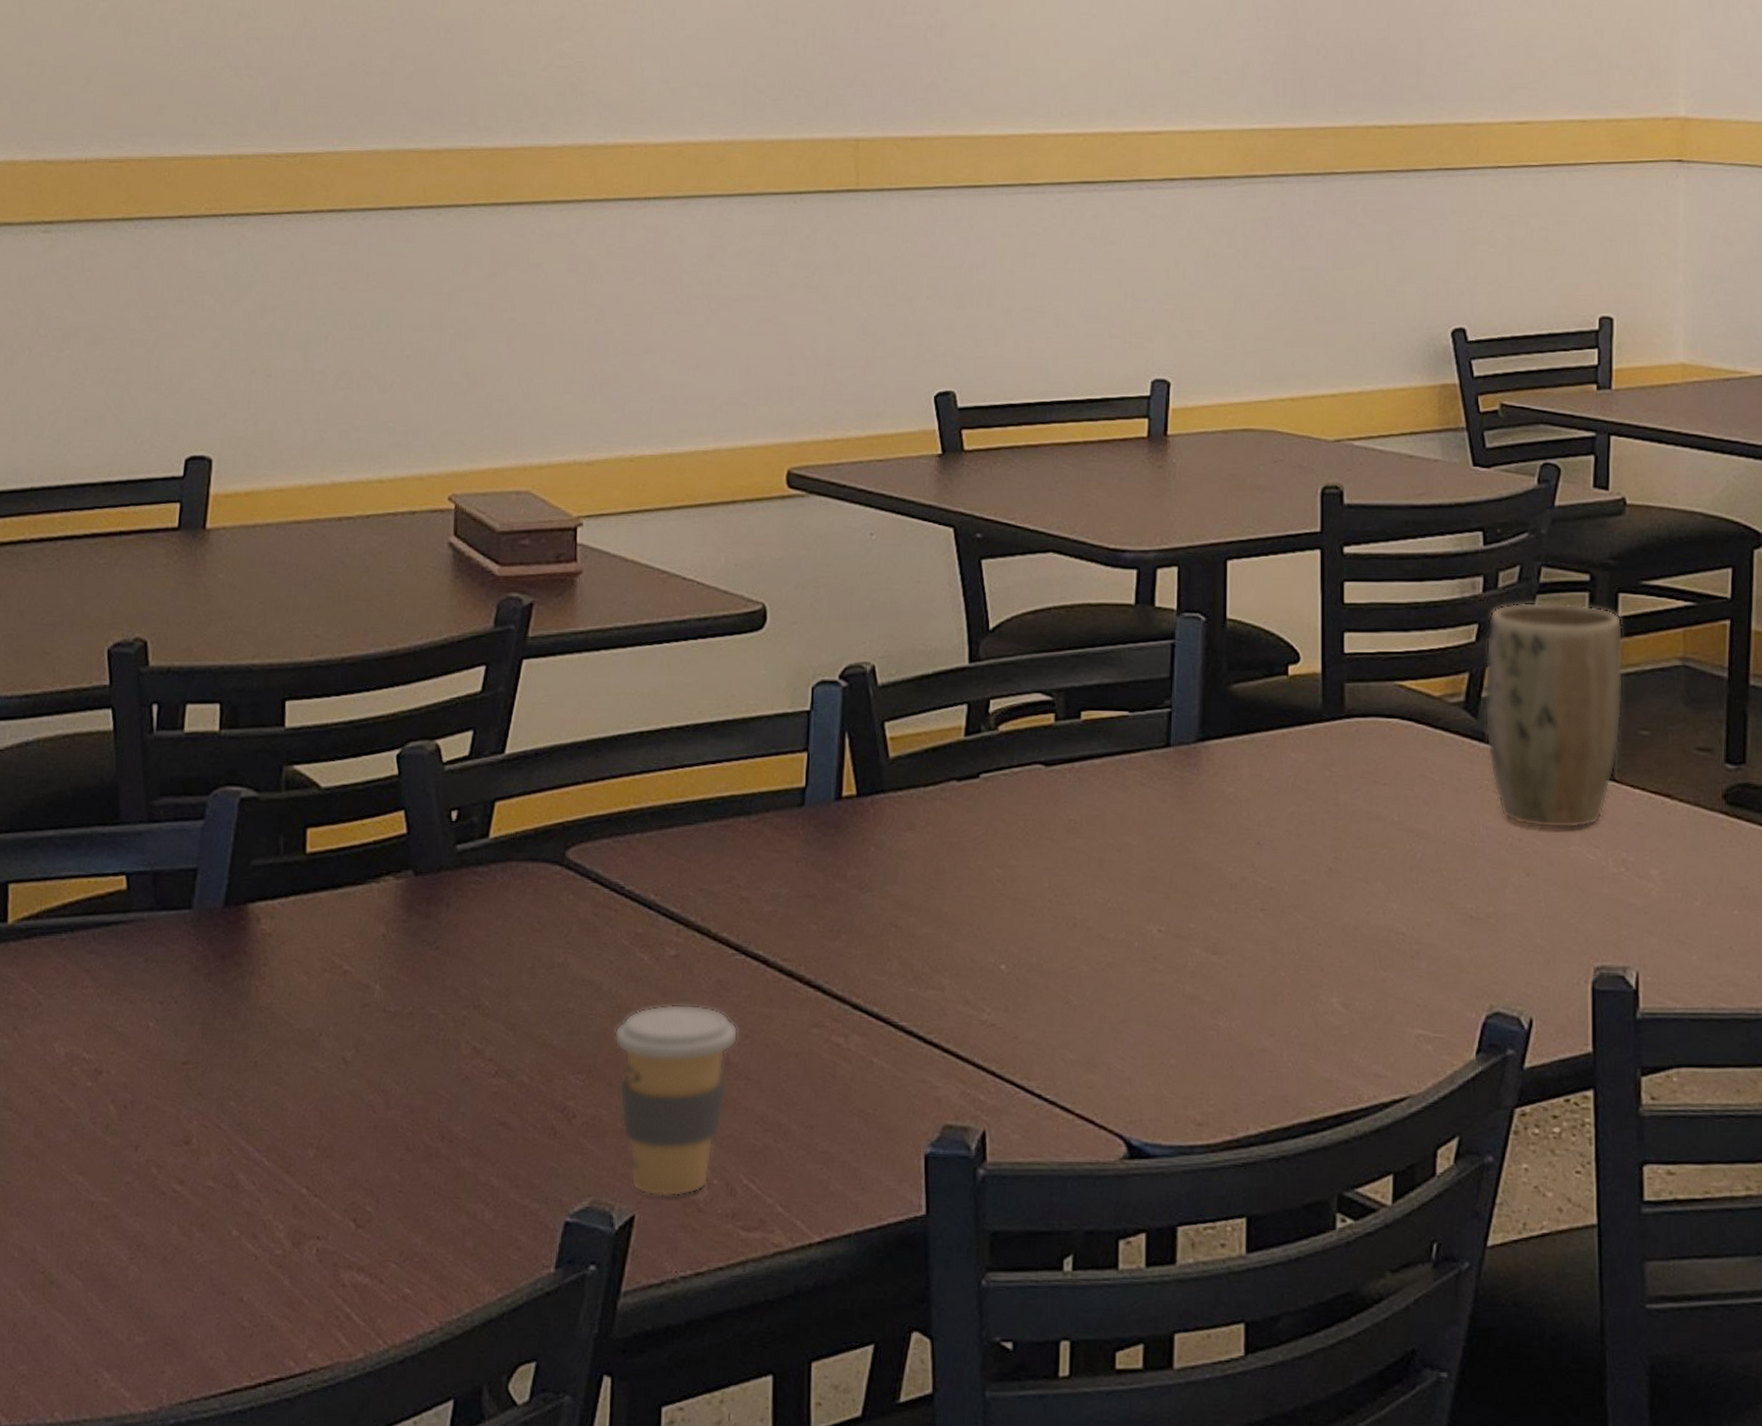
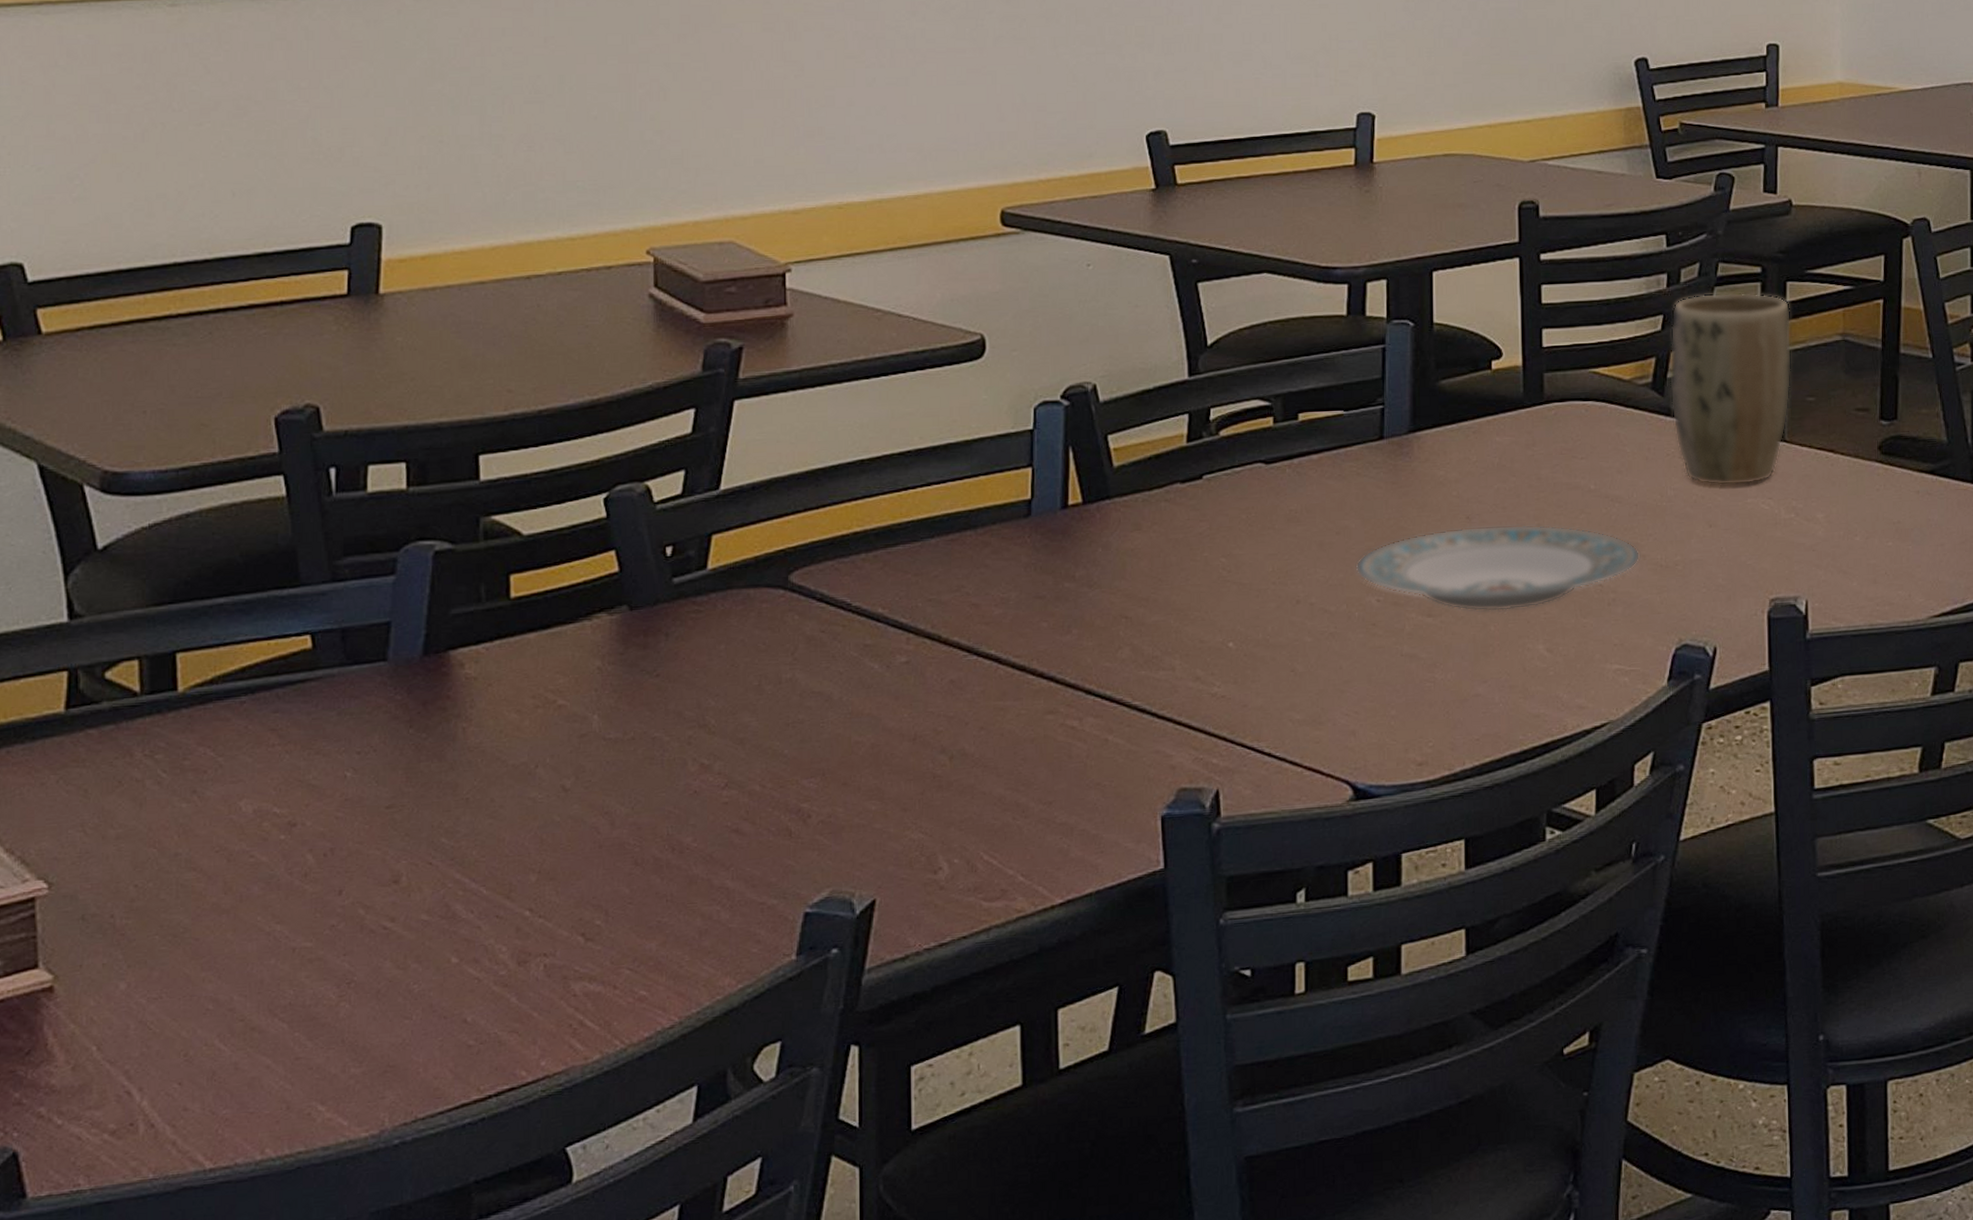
coffee cup: present [614,1004,738,1197] -> none [847,704,973,881]
plate: none [1136,854,1448,955] -> present [1355,524,1641,612]

